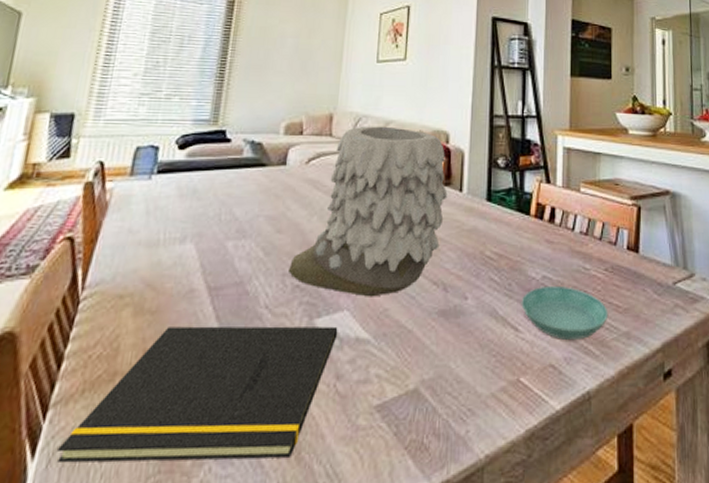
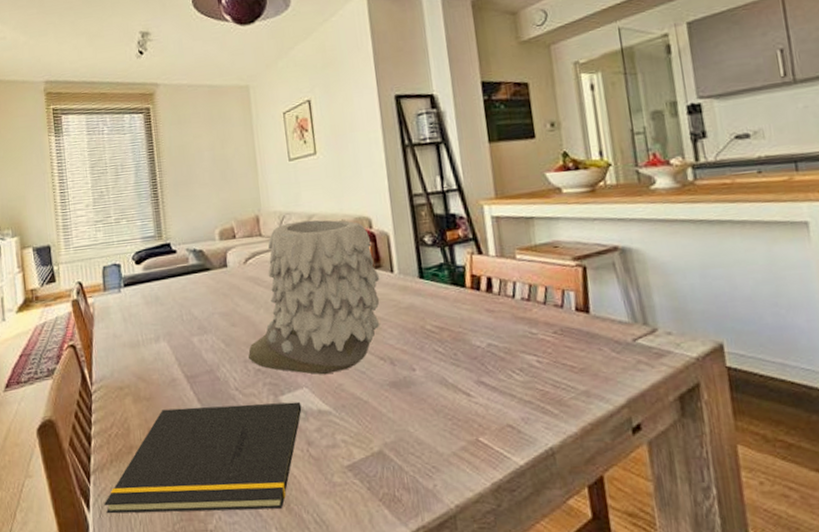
saucer: present [521,285,609,341] -> none [469,351,564,402]

